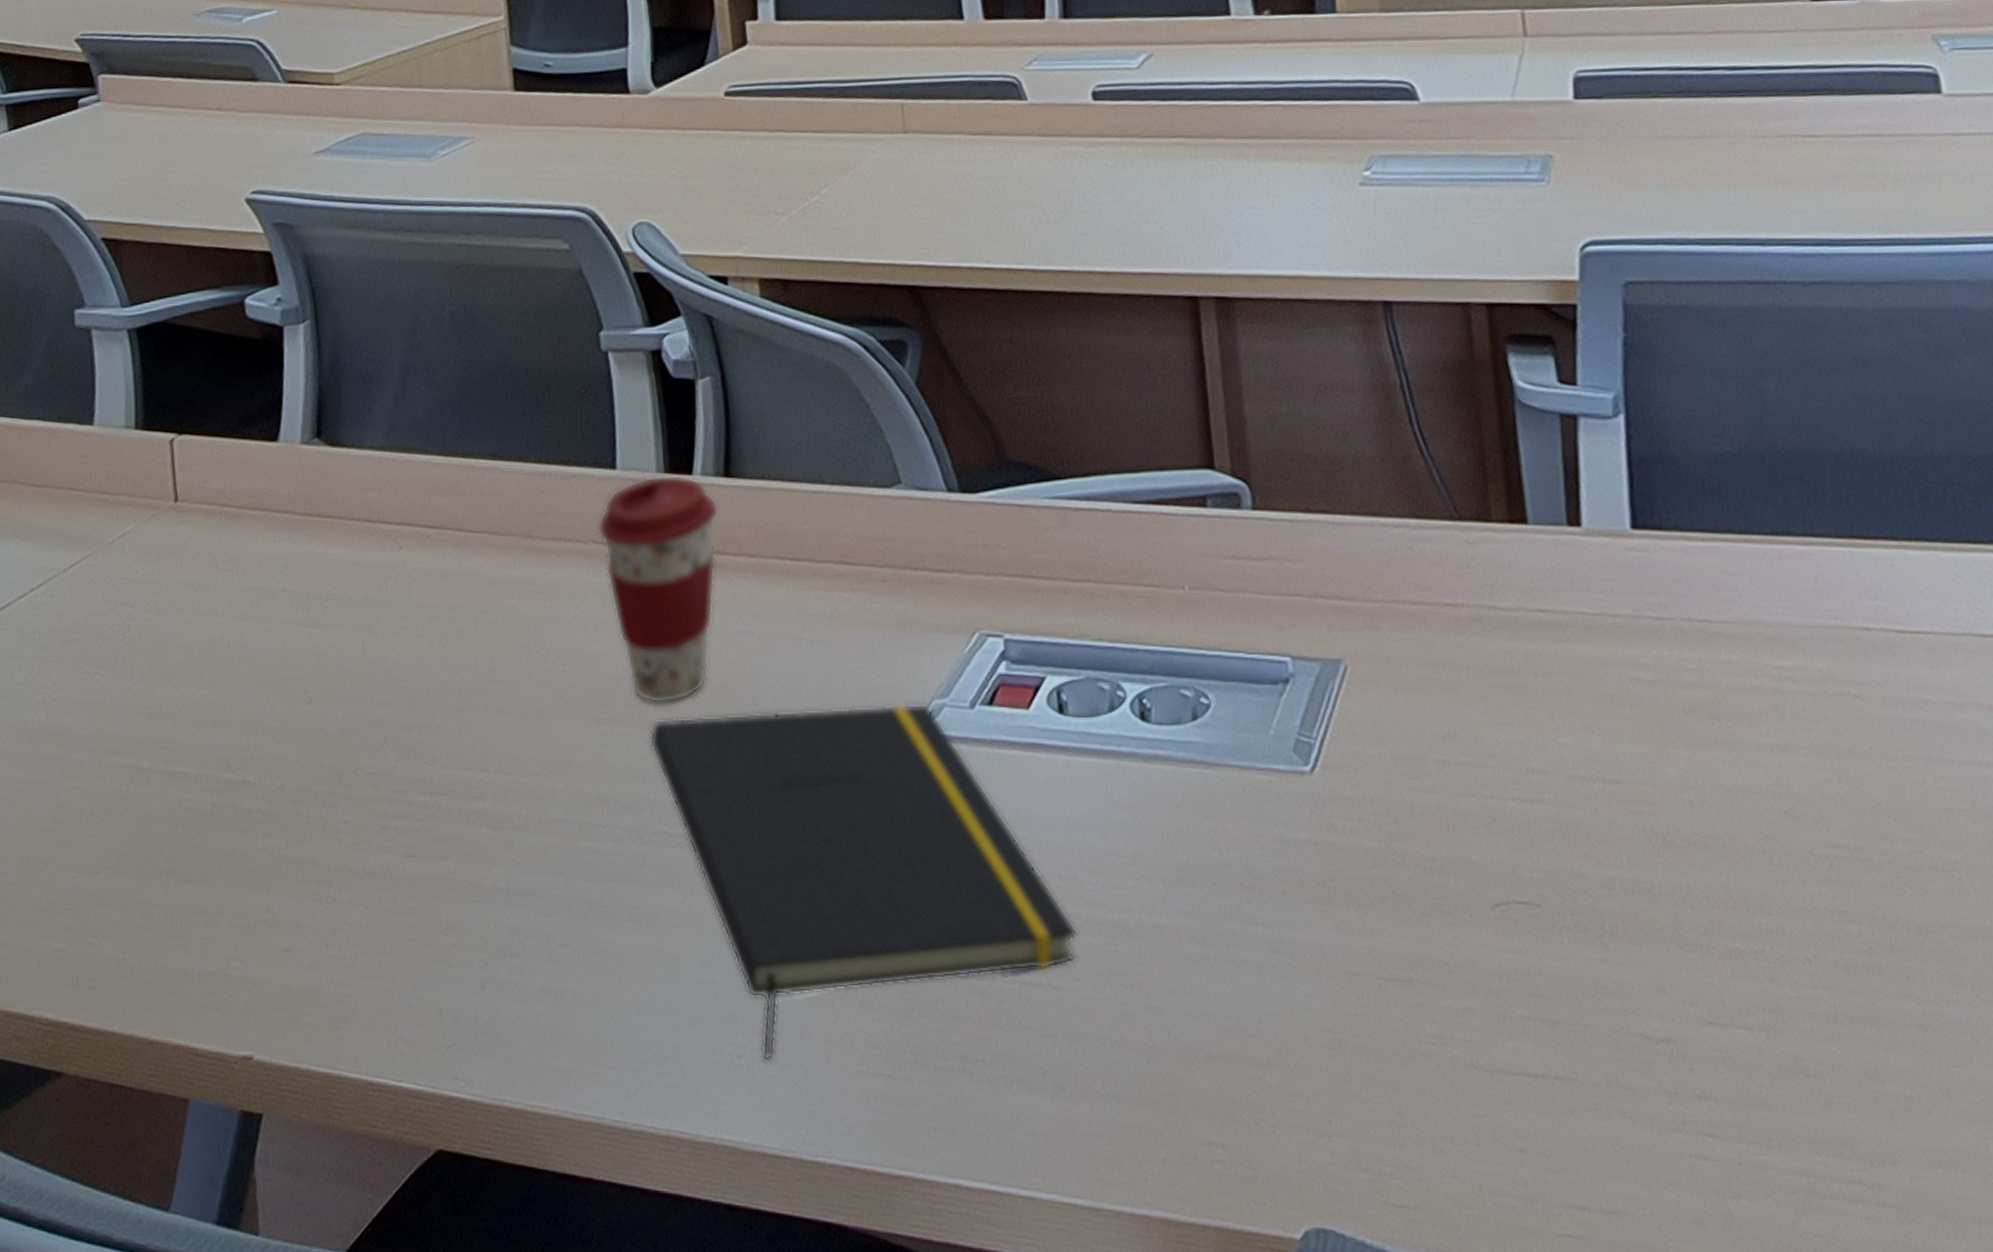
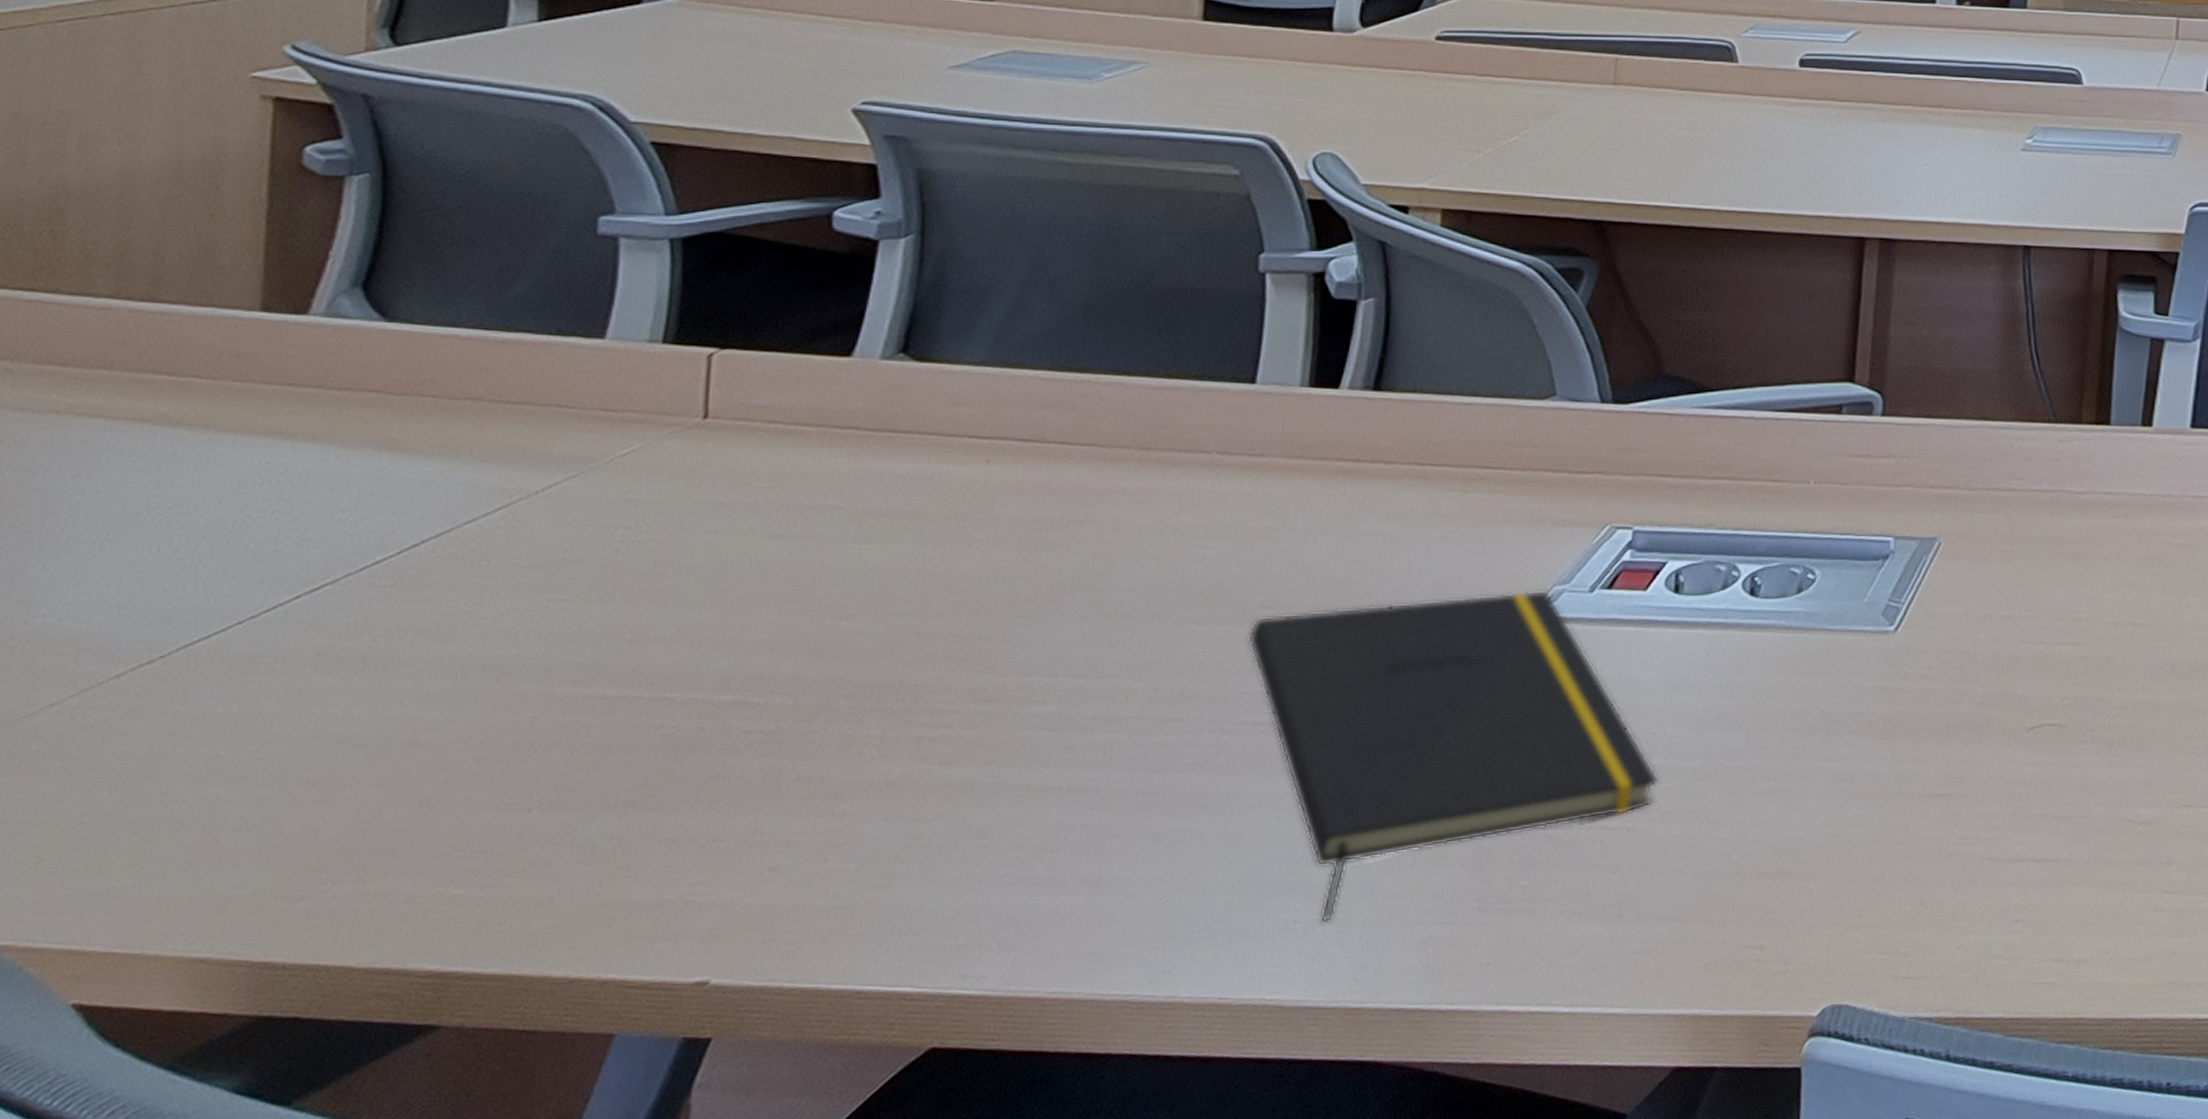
coffee cup: present [597,474,719,704] -> none [1225,388,1362,603]

